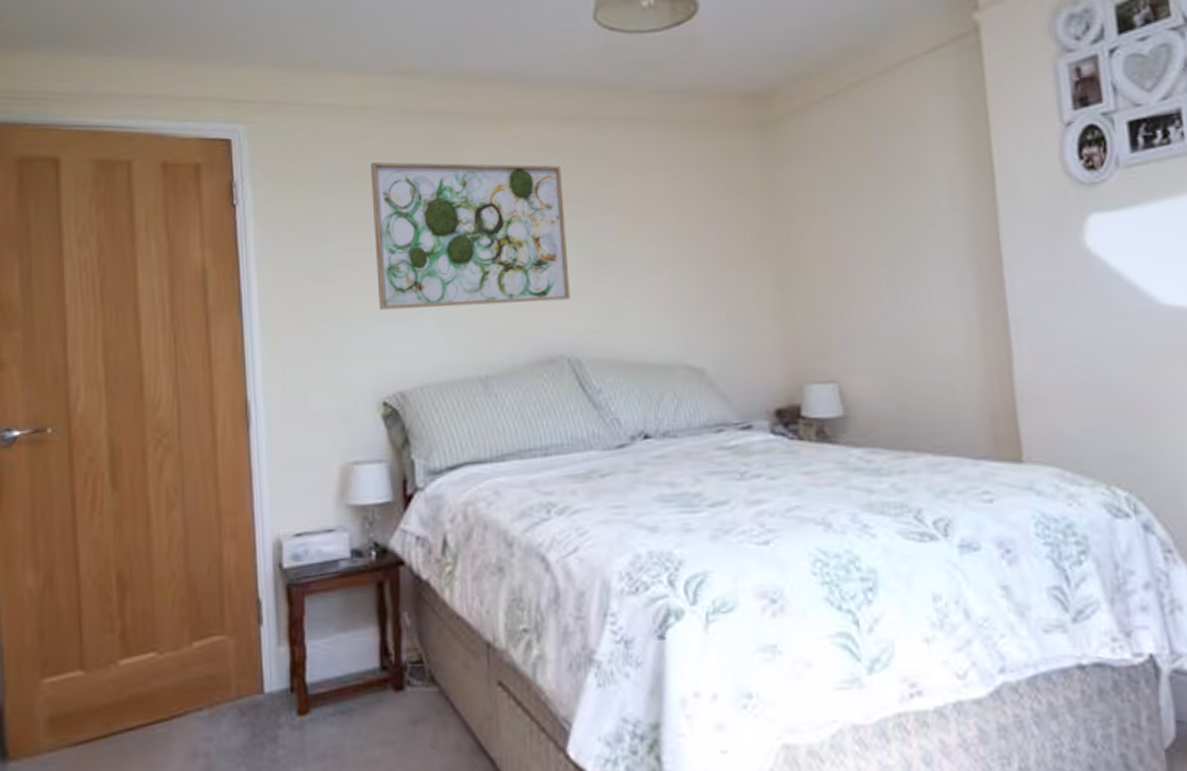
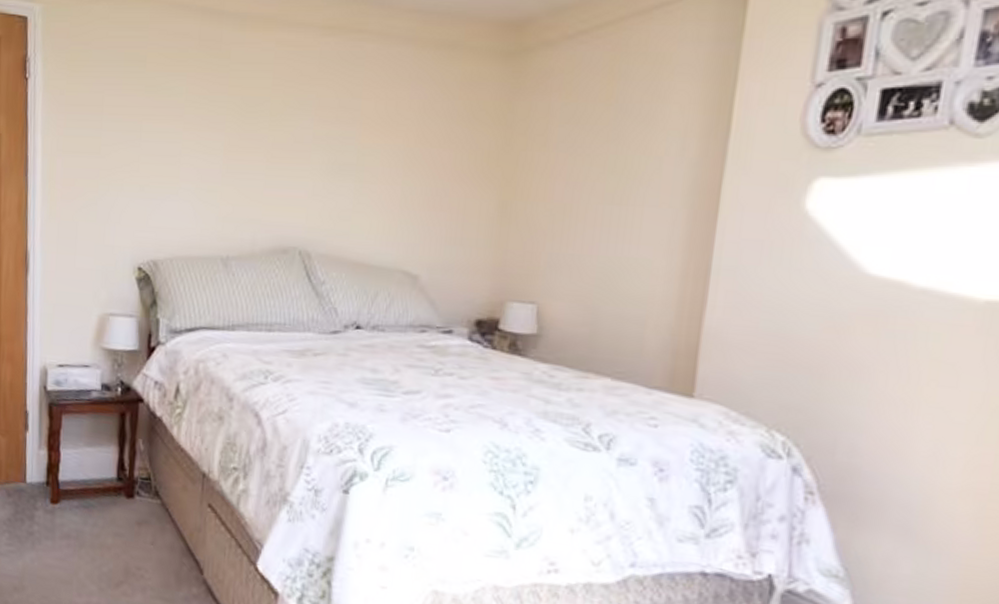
wall art: present [370,161,571,310] -> none [142,51,316,199]

